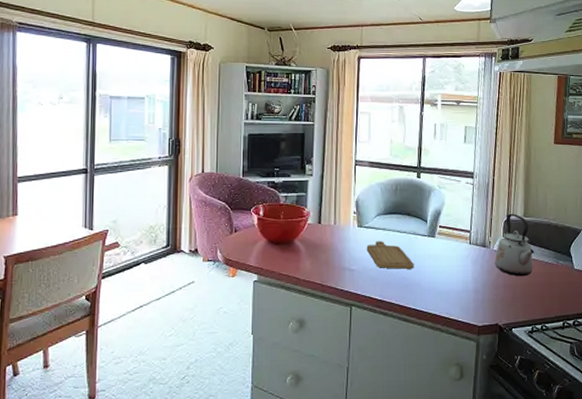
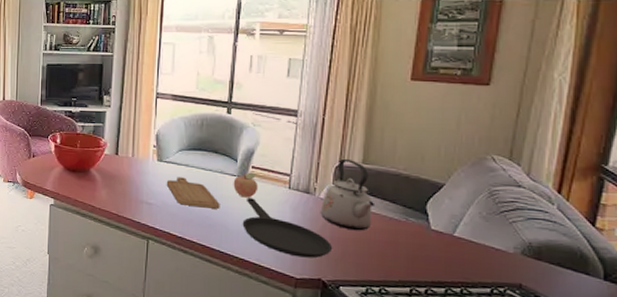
fruit: none [424,231,445,256] -> present [233,172,259,198]
frying pan: none [433,256,506,306] -> present [242,198,333,258]

